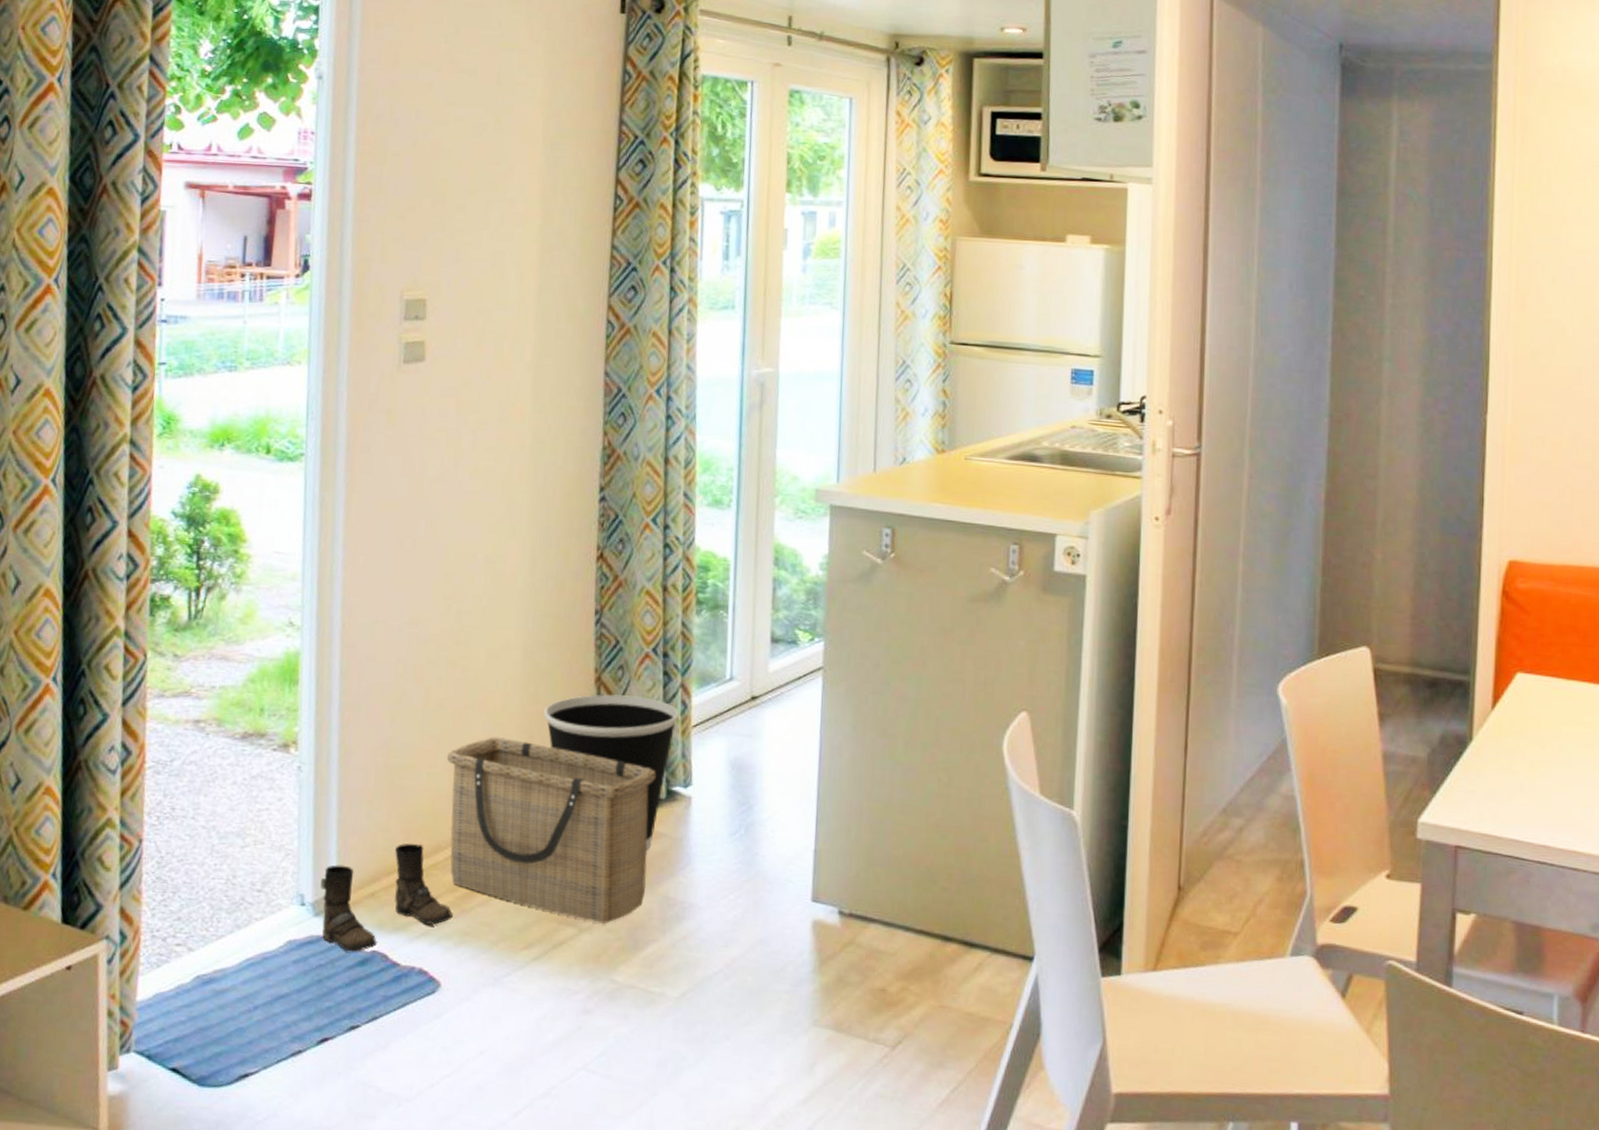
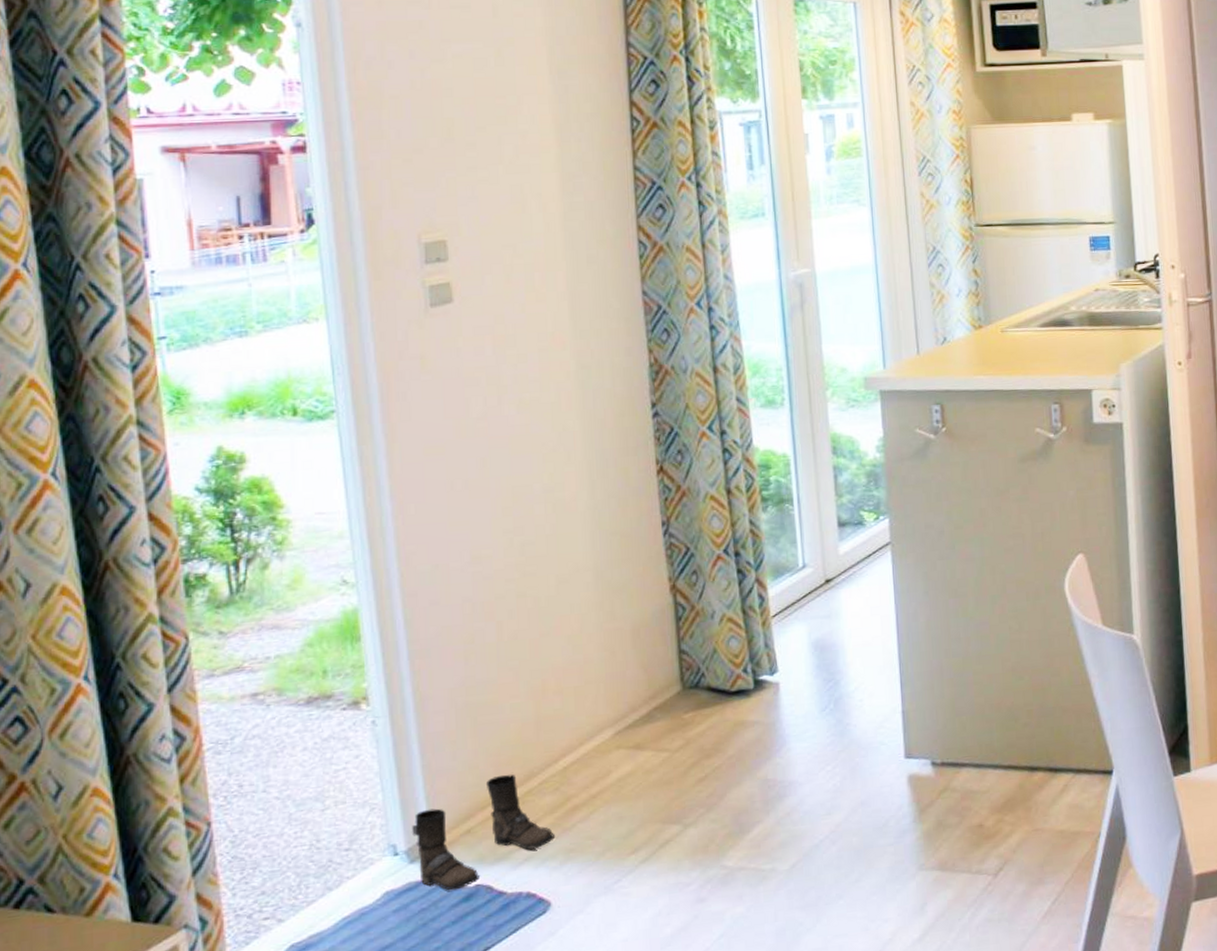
basket: present [446,737,656,924] -> none [528,657,745,816]
wastebasket: present [544,694,679,850] -> none [623,597,758,740]

